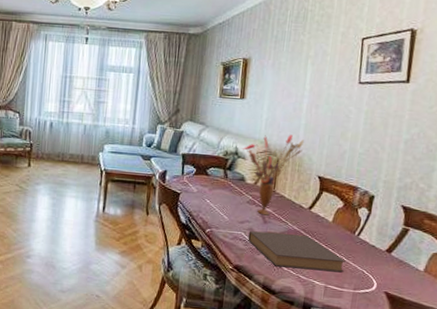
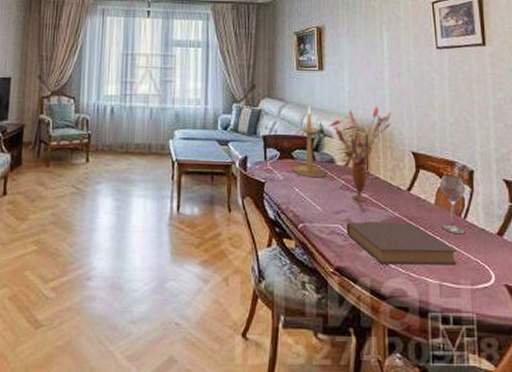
candlestick: none [205,131,237,193] -> present [292,106,328,178]
wineglass: none [335,197,364,249] -> present [439,174,466,235]

